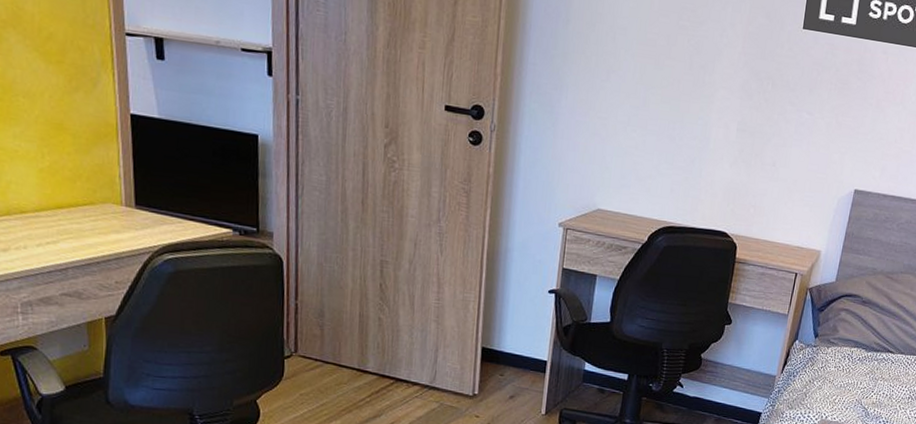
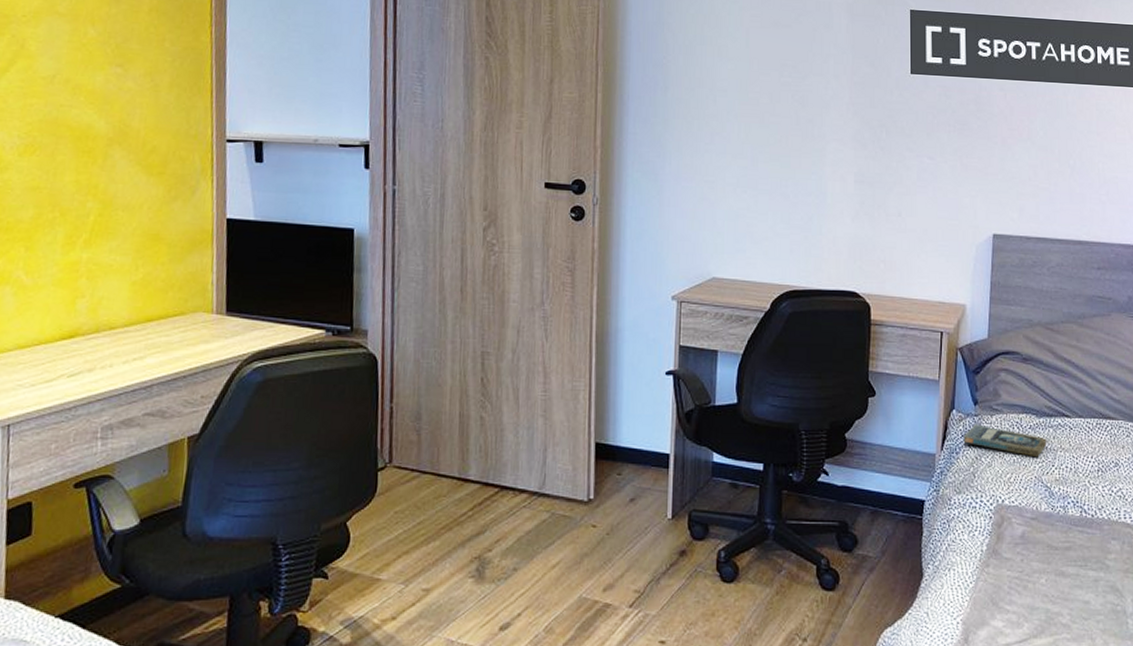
book: none [801,353,871,384] -> present [963,424,1047,458]

